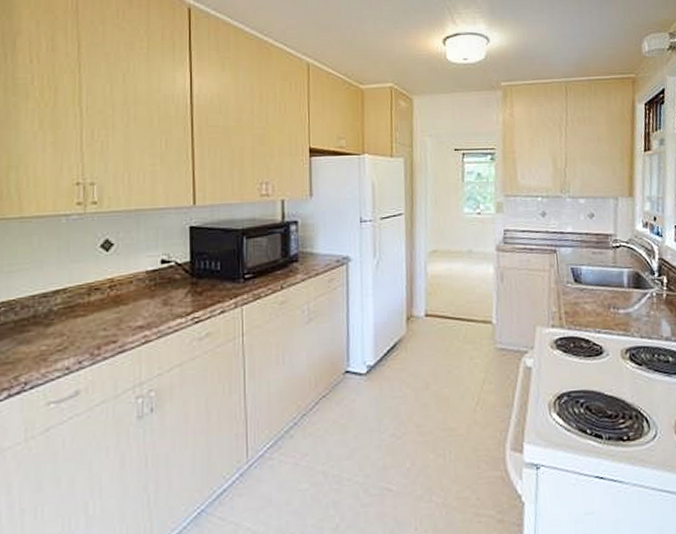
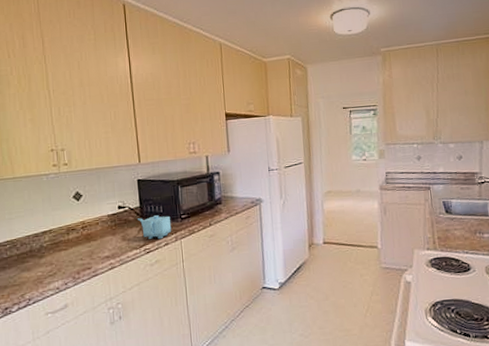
teapot: none [186,274,231,305] -> present [138,215,172,239]

